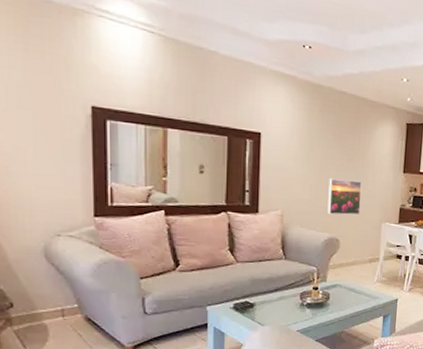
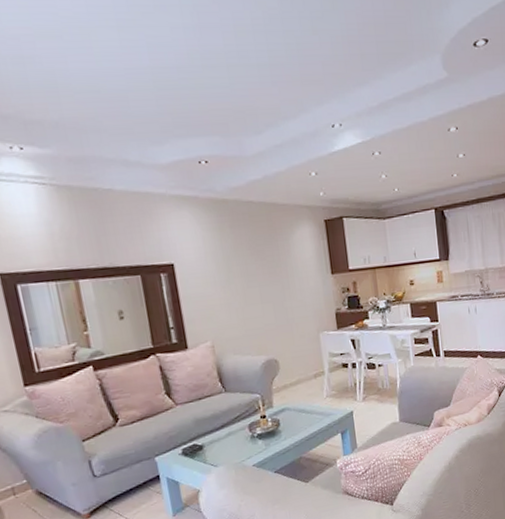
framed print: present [327,178,362,215] -> none [254,292,294,336]

